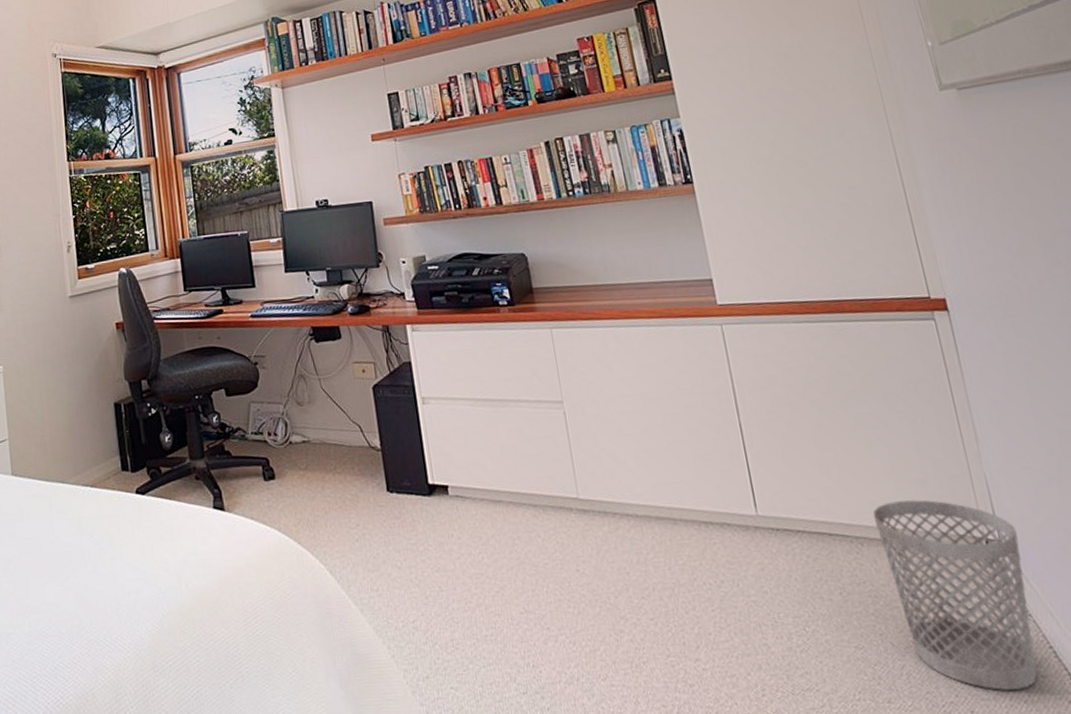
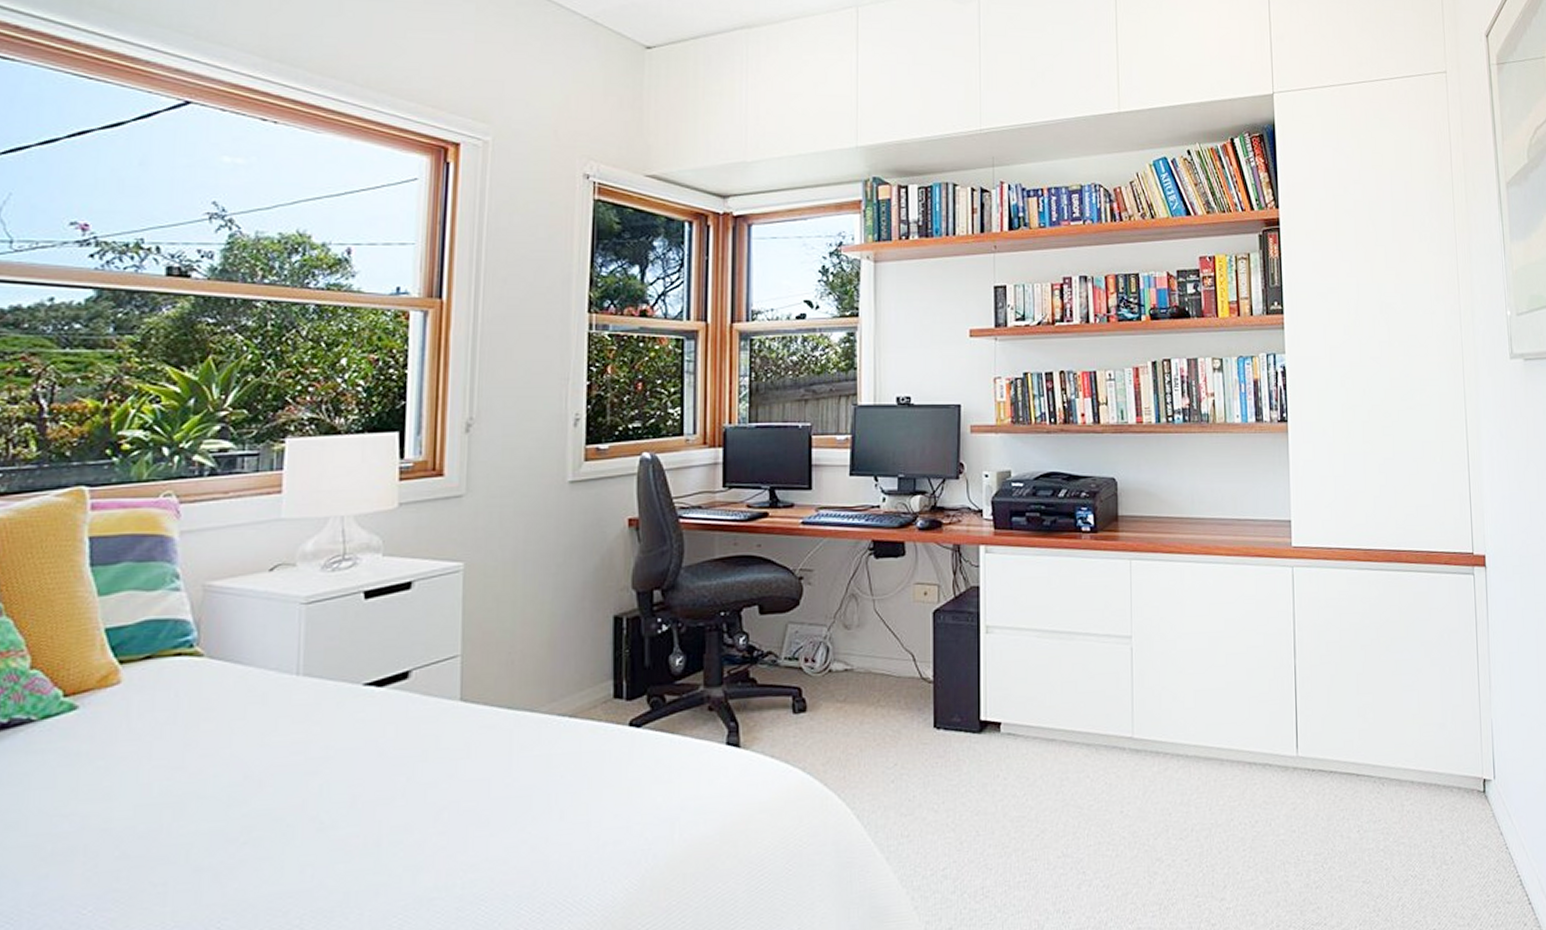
wastebasket: present [872,499,1038,691] -> none [1396,742,1509,917]

